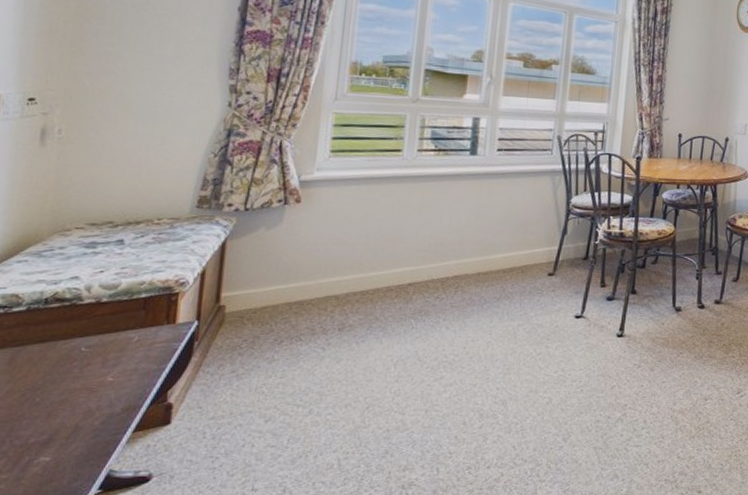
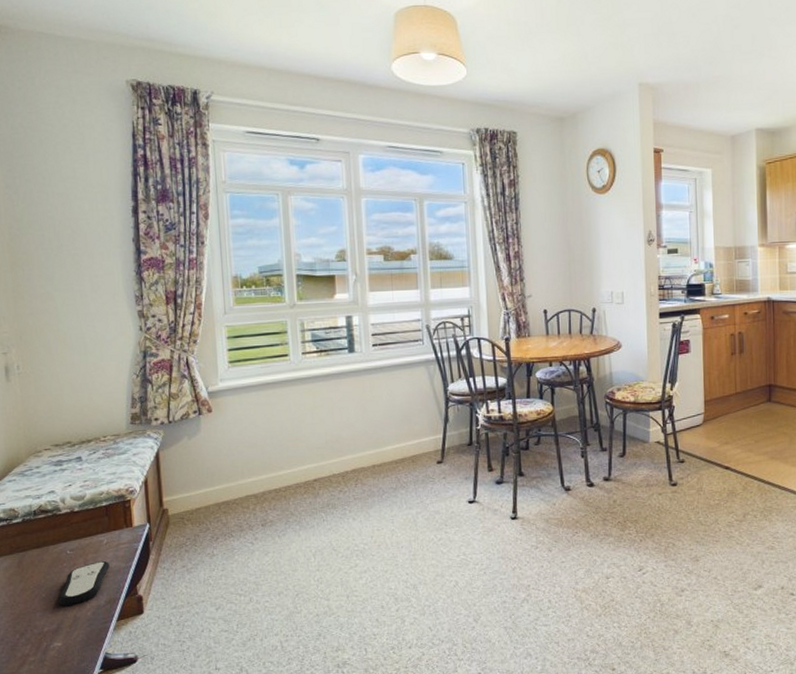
remote control: none [57,361,136,414] -> present [59,560,110,607]

